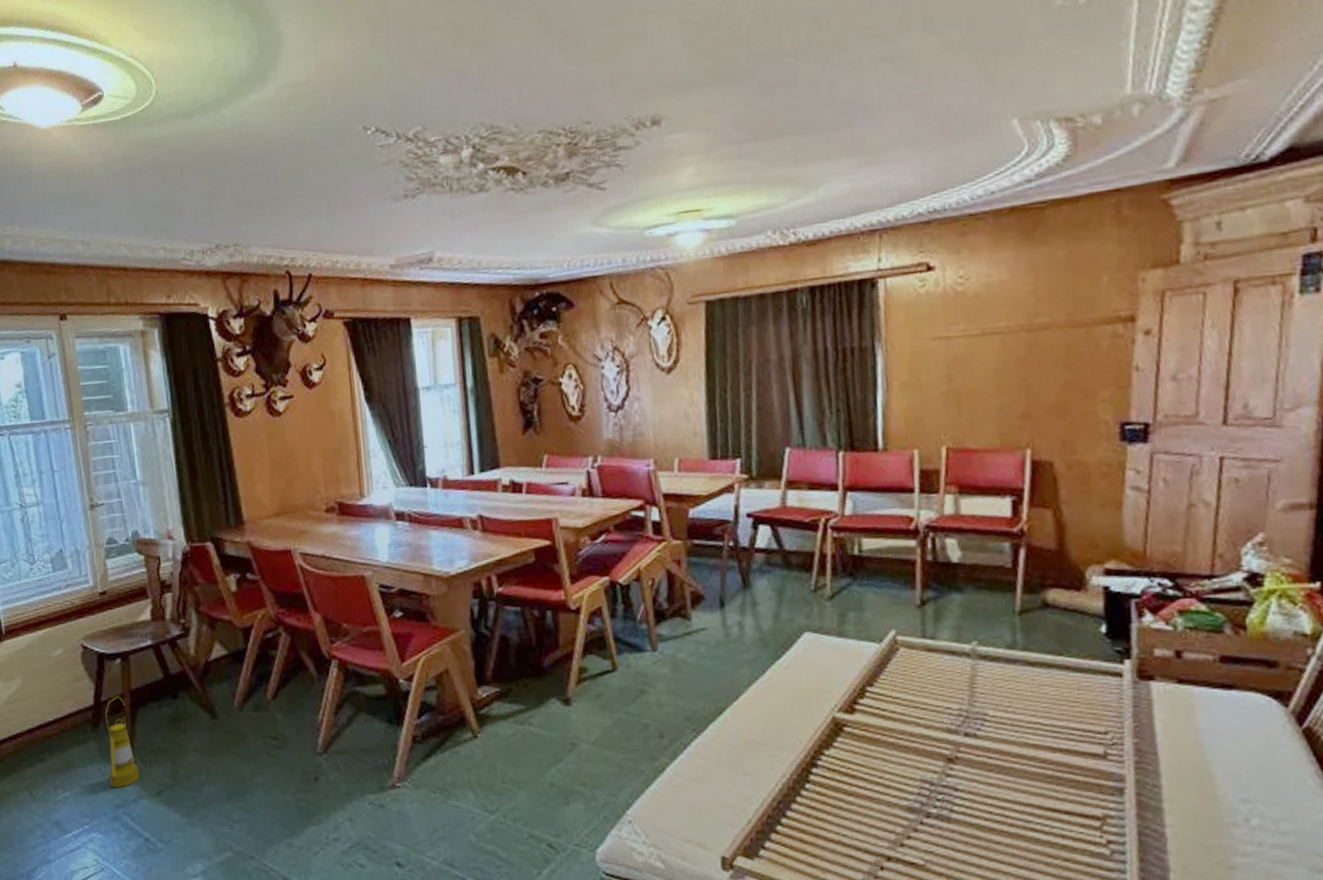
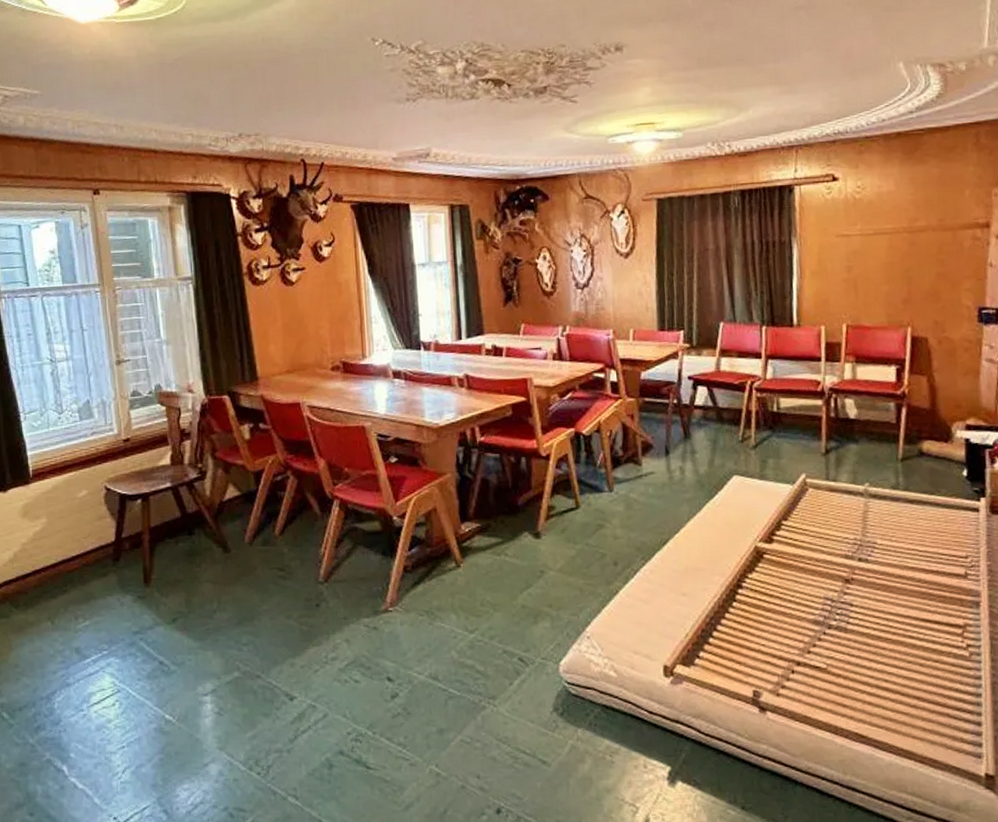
lantern: present [105,696,140,787] -> none [125,533,157,616]

